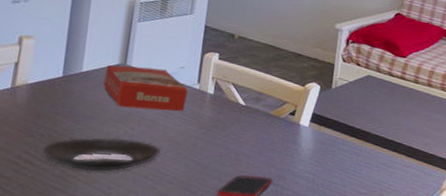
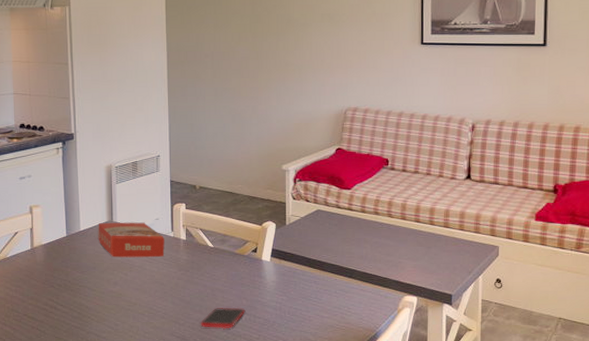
tart tin: present [42,137,160,172] -> none [61,283,150,312]

